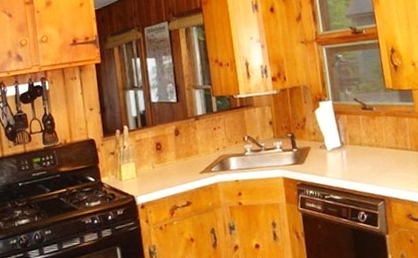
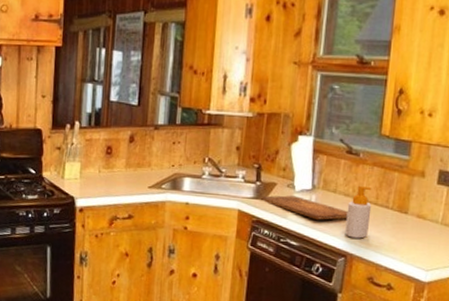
cutting board: none [299,155,377,173] -> present [260,195,348,220]
soap bottle: none [374,134,397,183] -> present [345,185,372,239]

